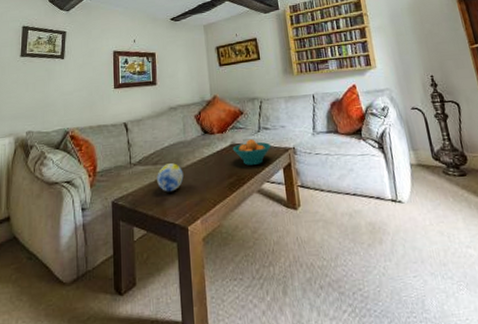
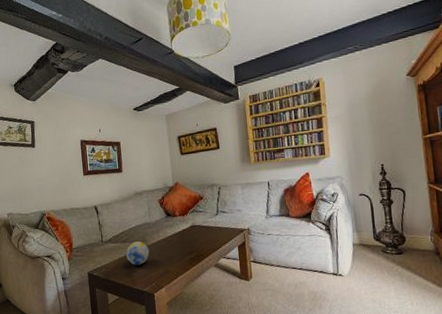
fruit bowl: present [232,138,271,165] -> none [193,221,228,244]

